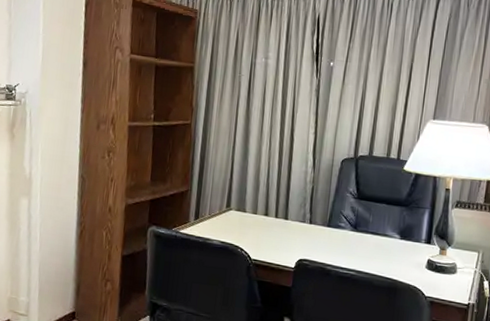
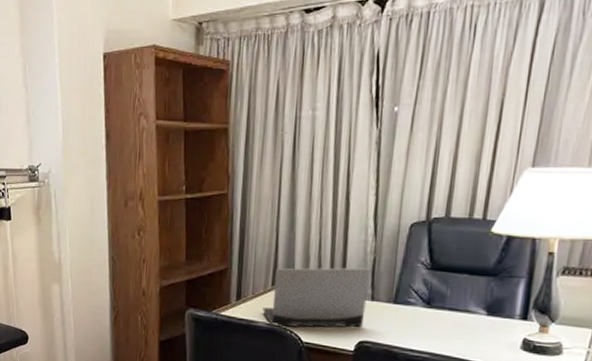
laptop computer: none [217,192,310,247] -> present [262,267,371,328]

